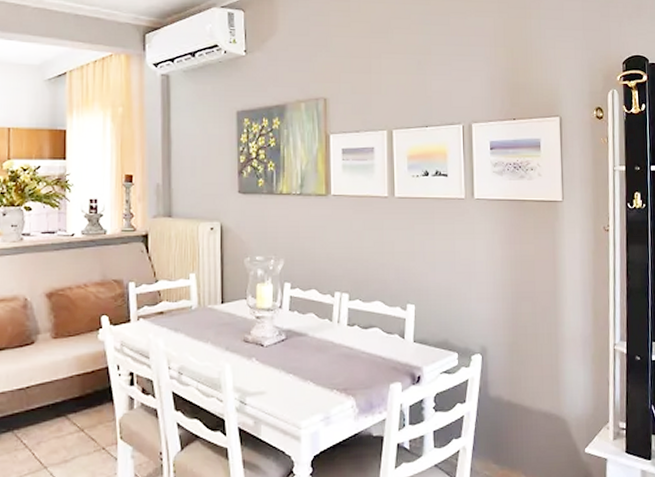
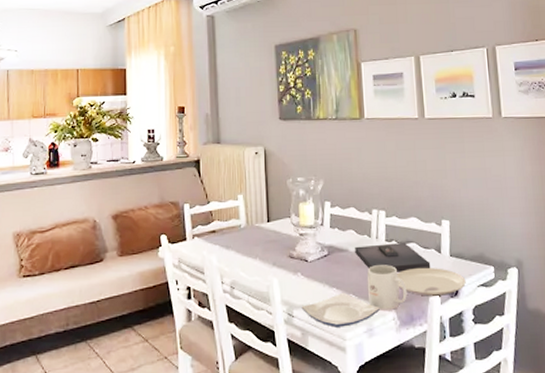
plate: none [255,378,338,416] -> present [301,292,380,328]
book: none [315,328,393,358] -> present [355,243,431,272]
mug: none [326,350,367,399] -> present [366,265,407,312]
plate: none [358,353,429,383] -> present [397,267,466,296]

